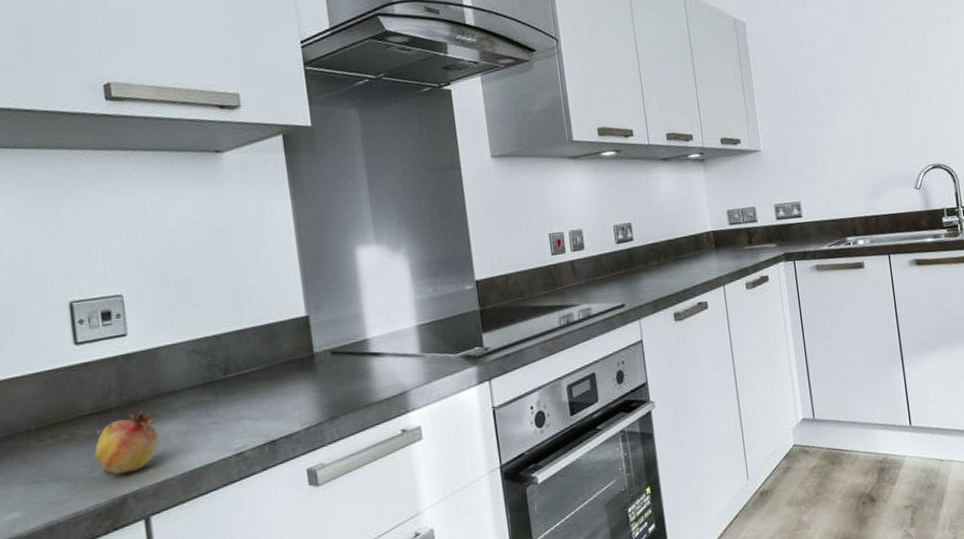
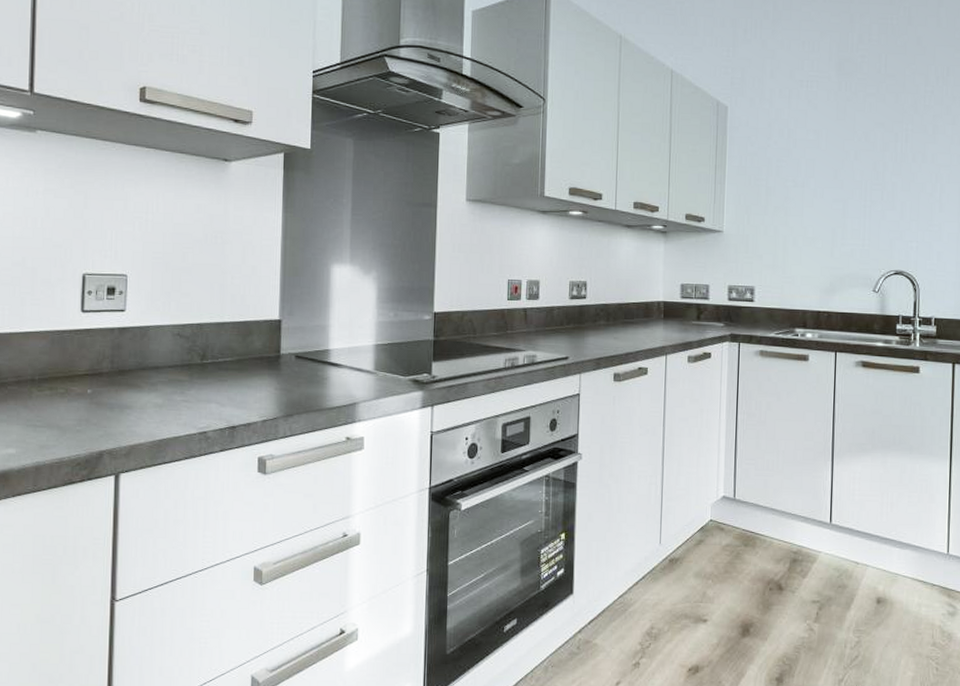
fruit: present [94,411,160,474] -> none [83,379,139,432]

